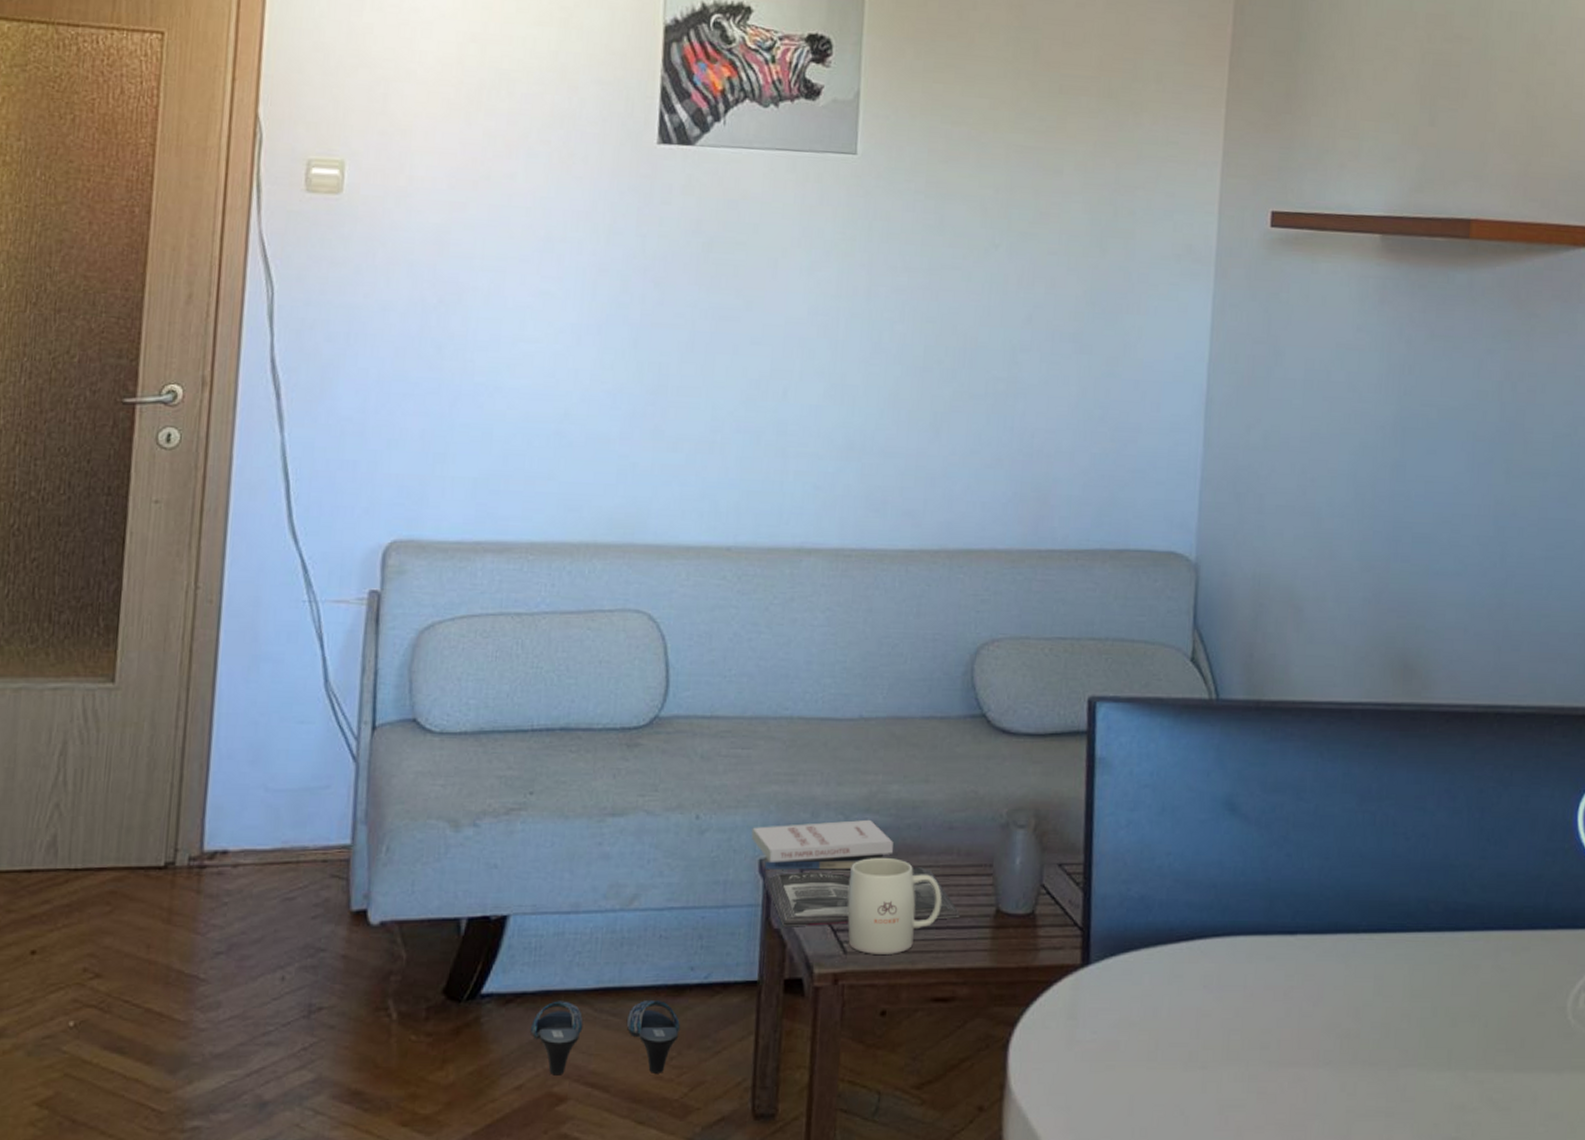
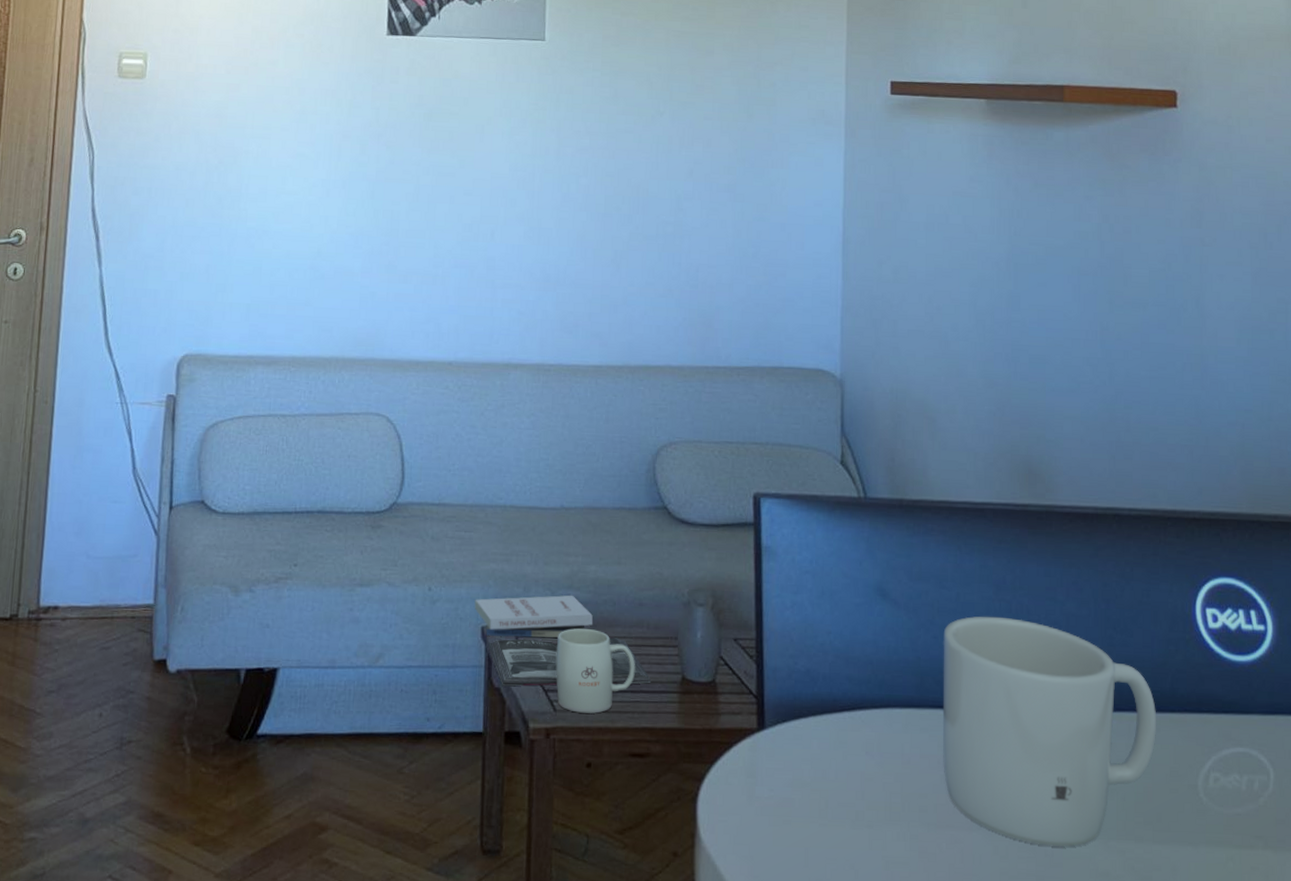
slippers: present [531,1001,680,1076] -> none [297,743,419,810]
mug: none [1289,830,1528,1081] -> present [942,616,1157,848]

